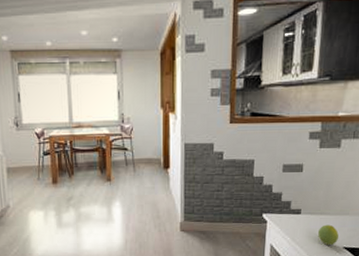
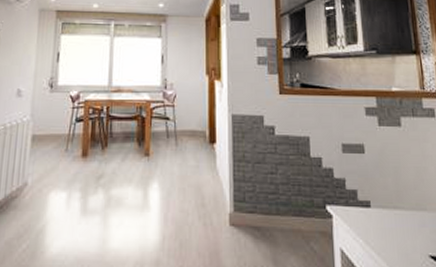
fruit: present [317,224,339,246] -> none [394,223,422,253]

